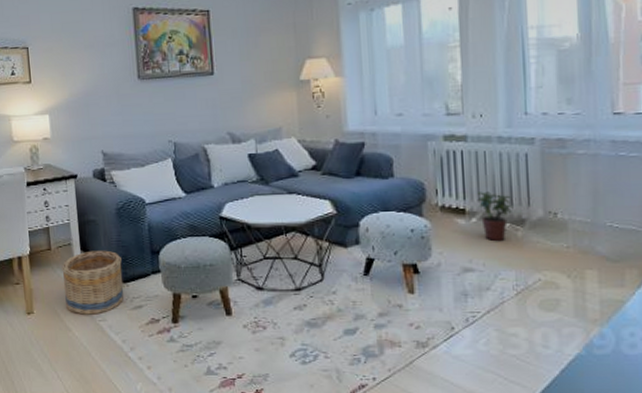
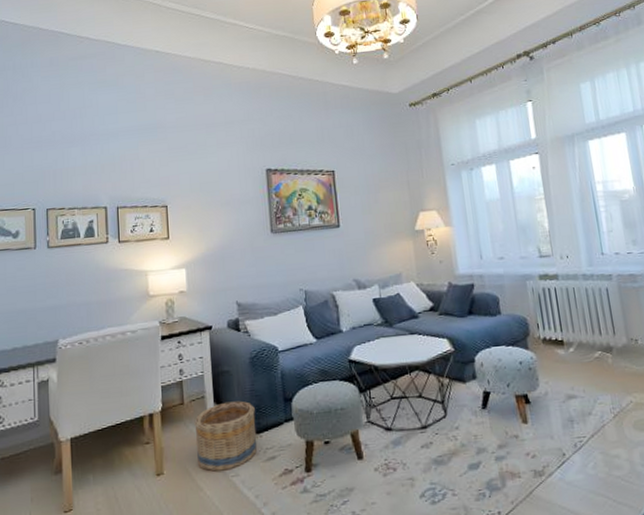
potted plant: present [478,191,513,242] -> none [572,323,602,369]

